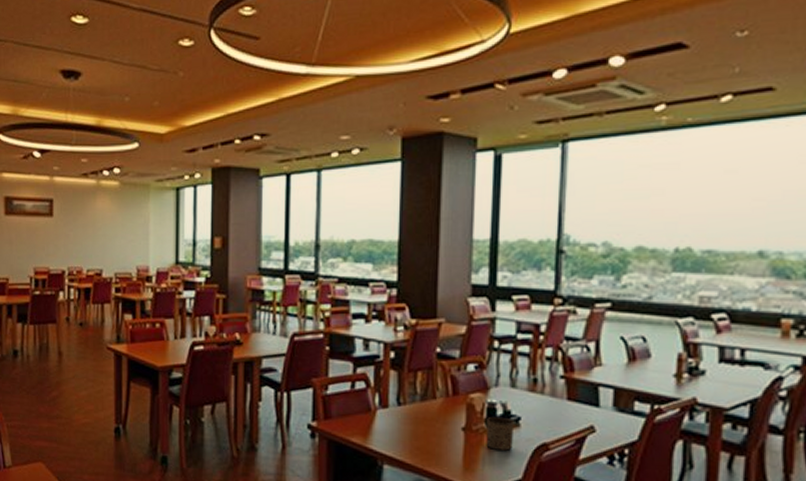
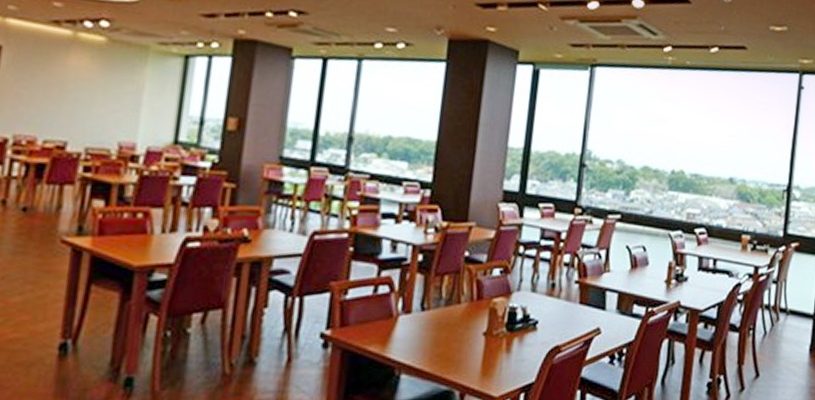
cup: present [486,416,515,451] -> none [504,320,533,354]

